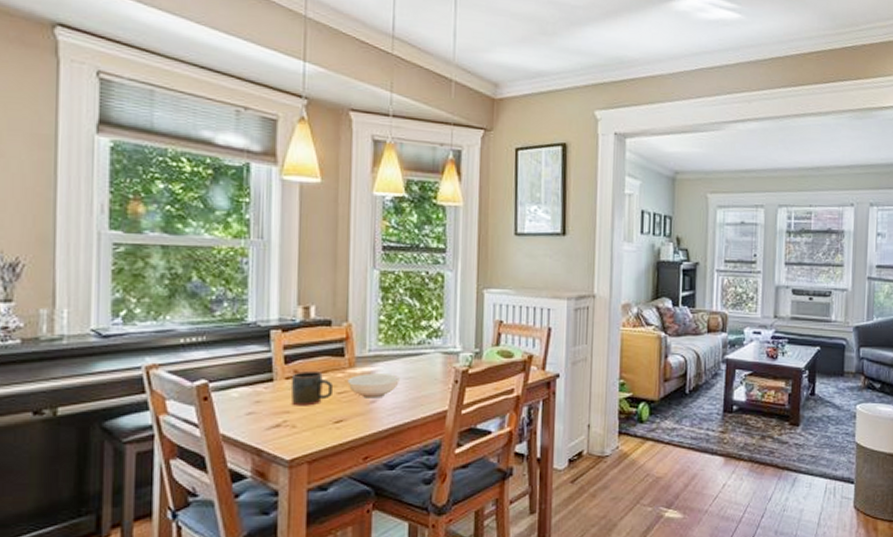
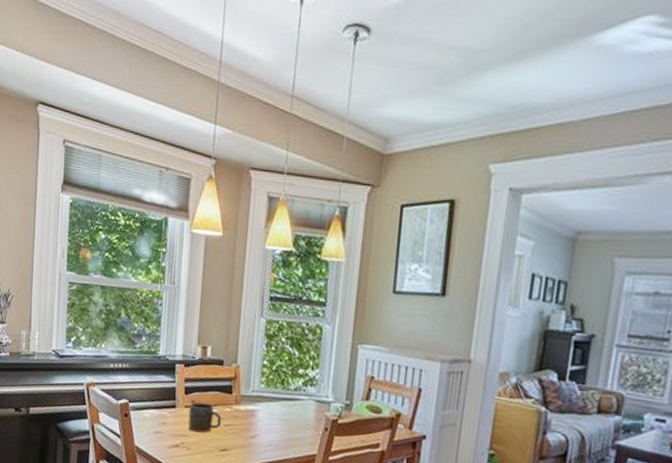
bowl: present [347,374,400,398] -> none [233,411,277,435]

